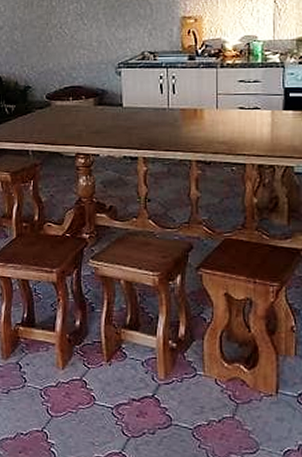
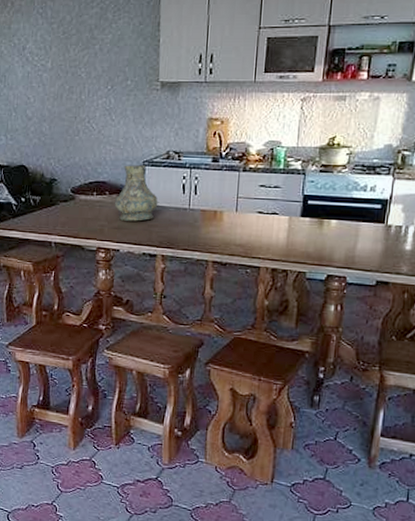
vase: none [92,67,136,125] -> present [115,165,158,221]

